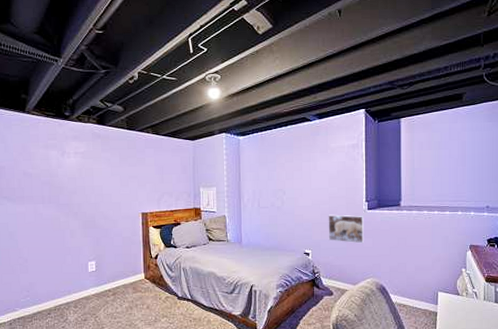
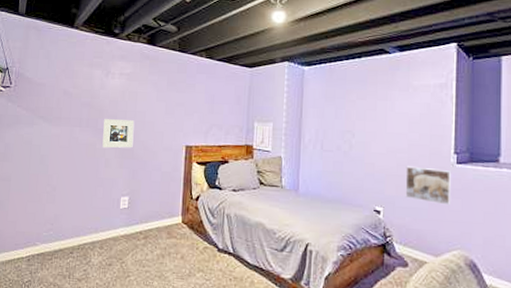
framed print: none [65,194,94,221] -> present [102,119,135,148]

